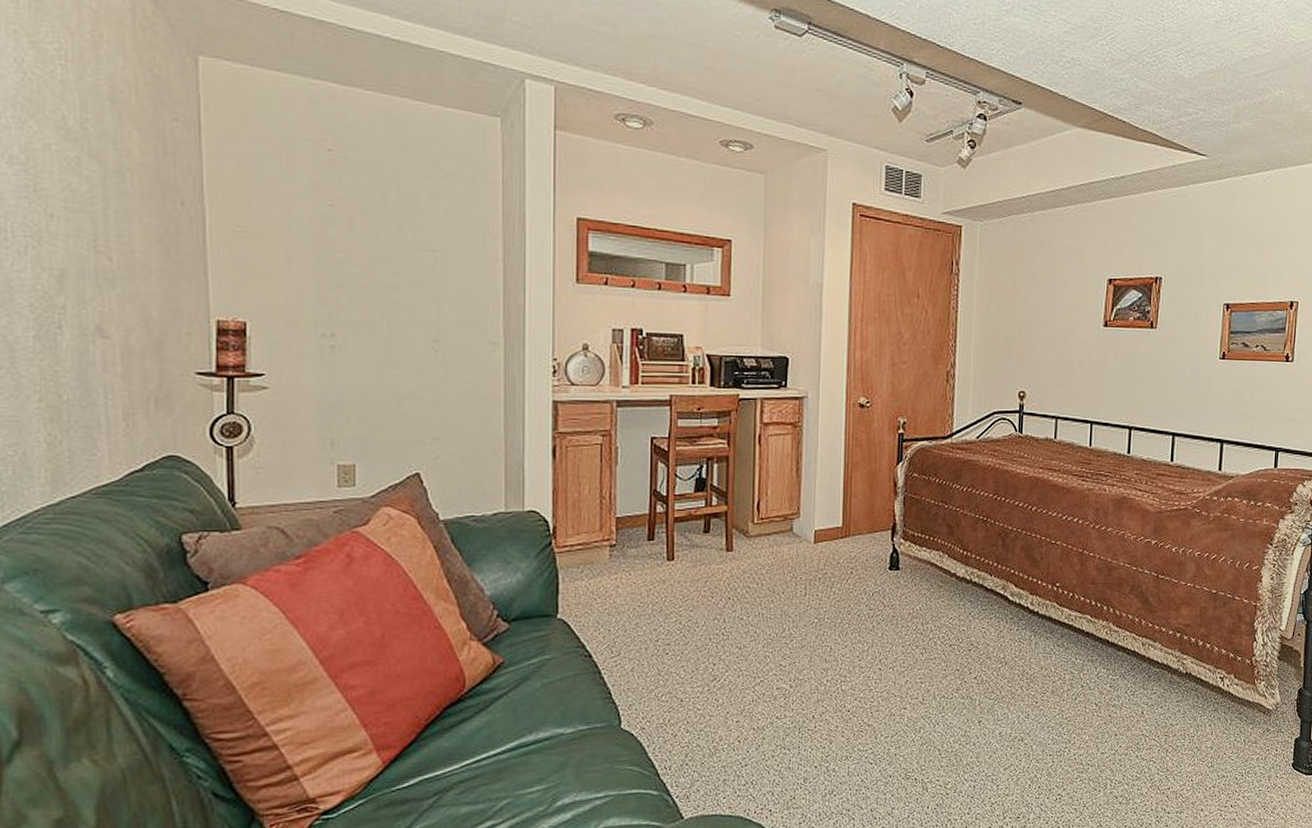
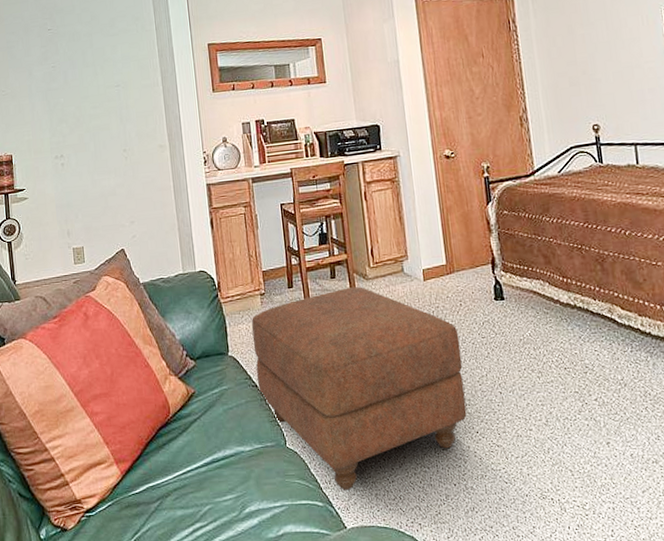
ottoman: none [592,545,844,777] -> present [252,286,467,491]

